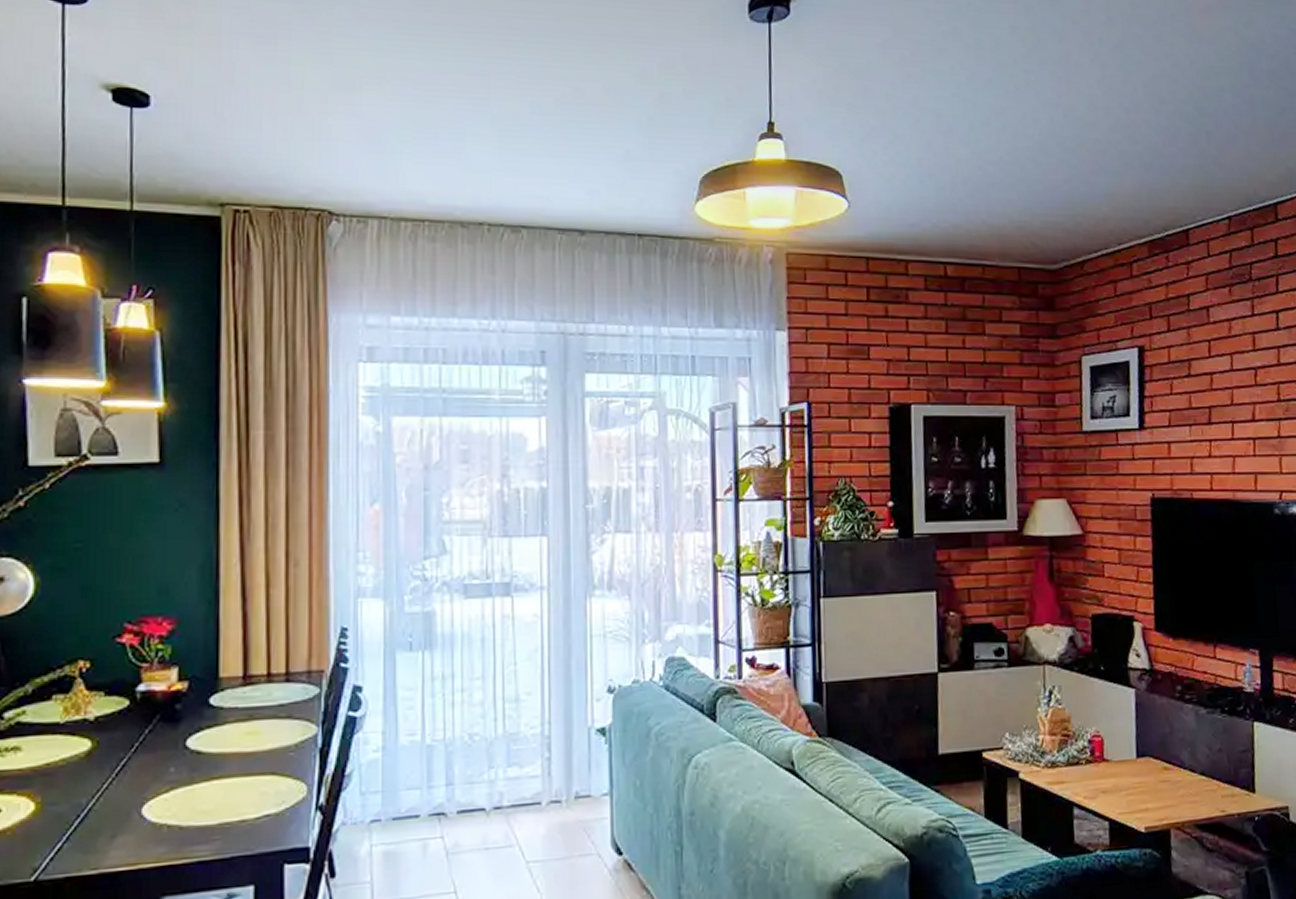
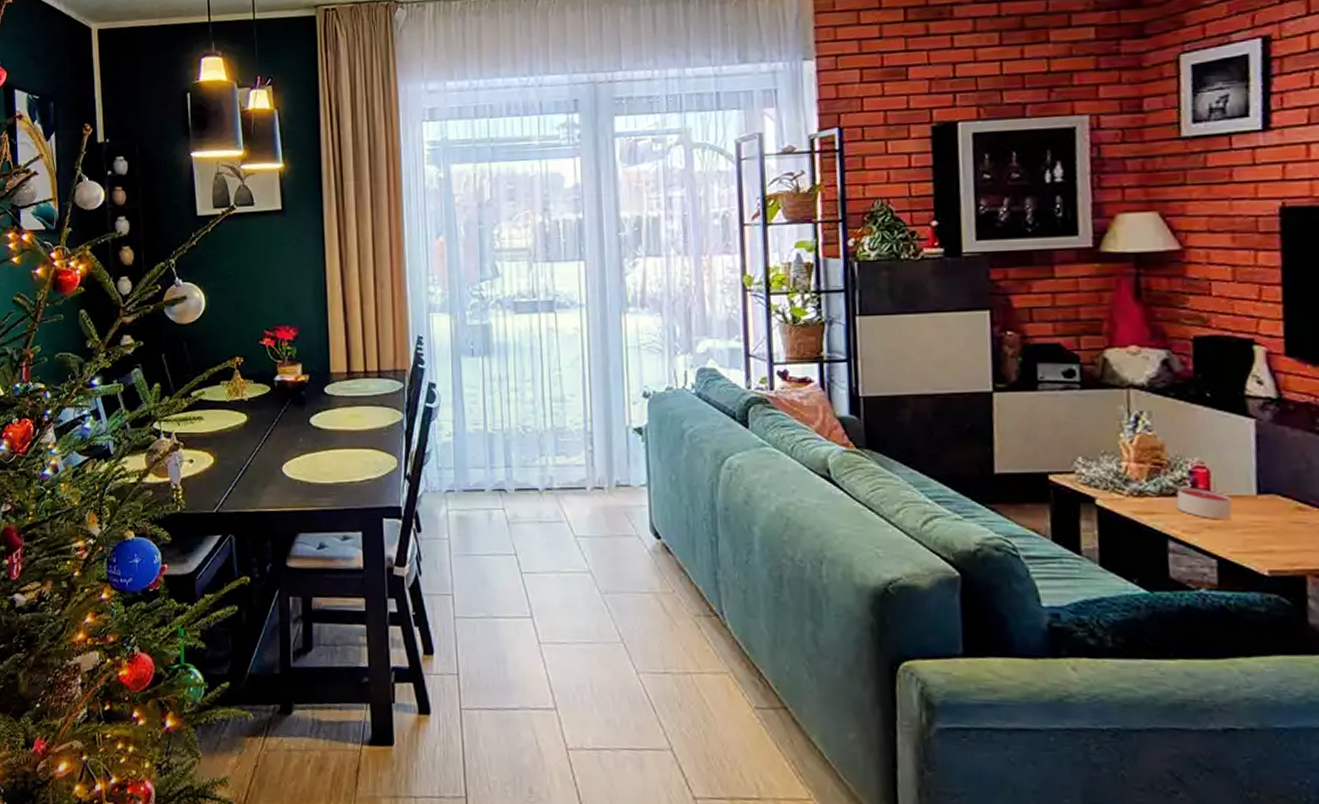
candle: none [1079,756,1119,785] -> present [1176,488,1232,521]

